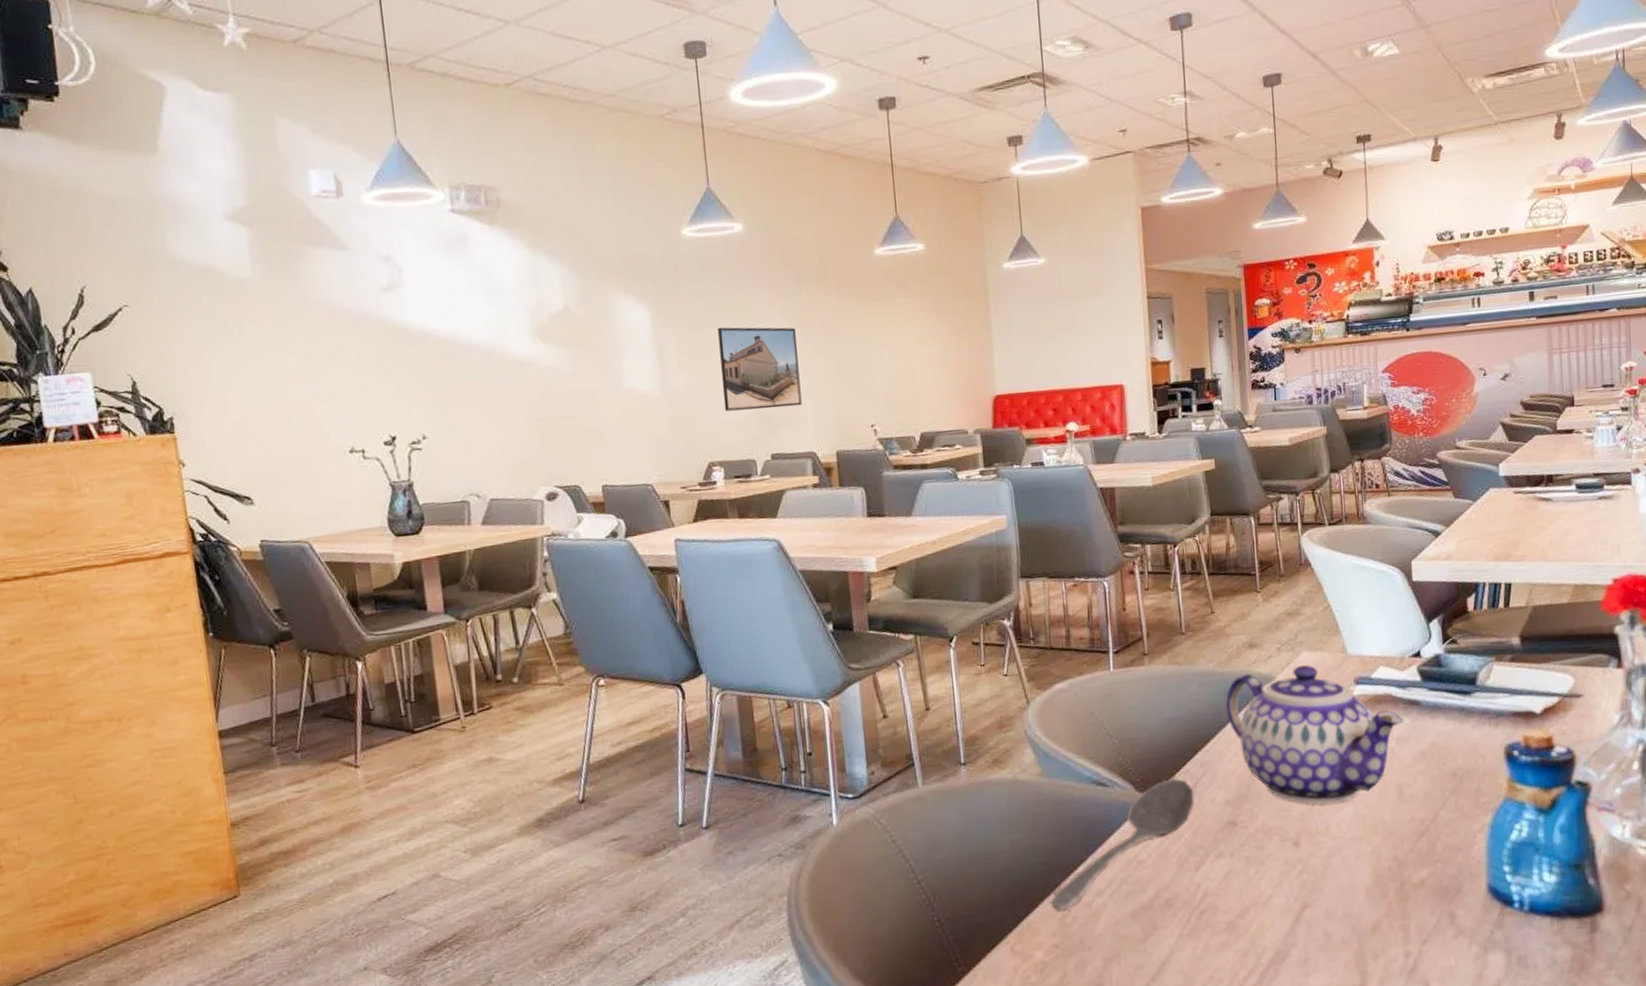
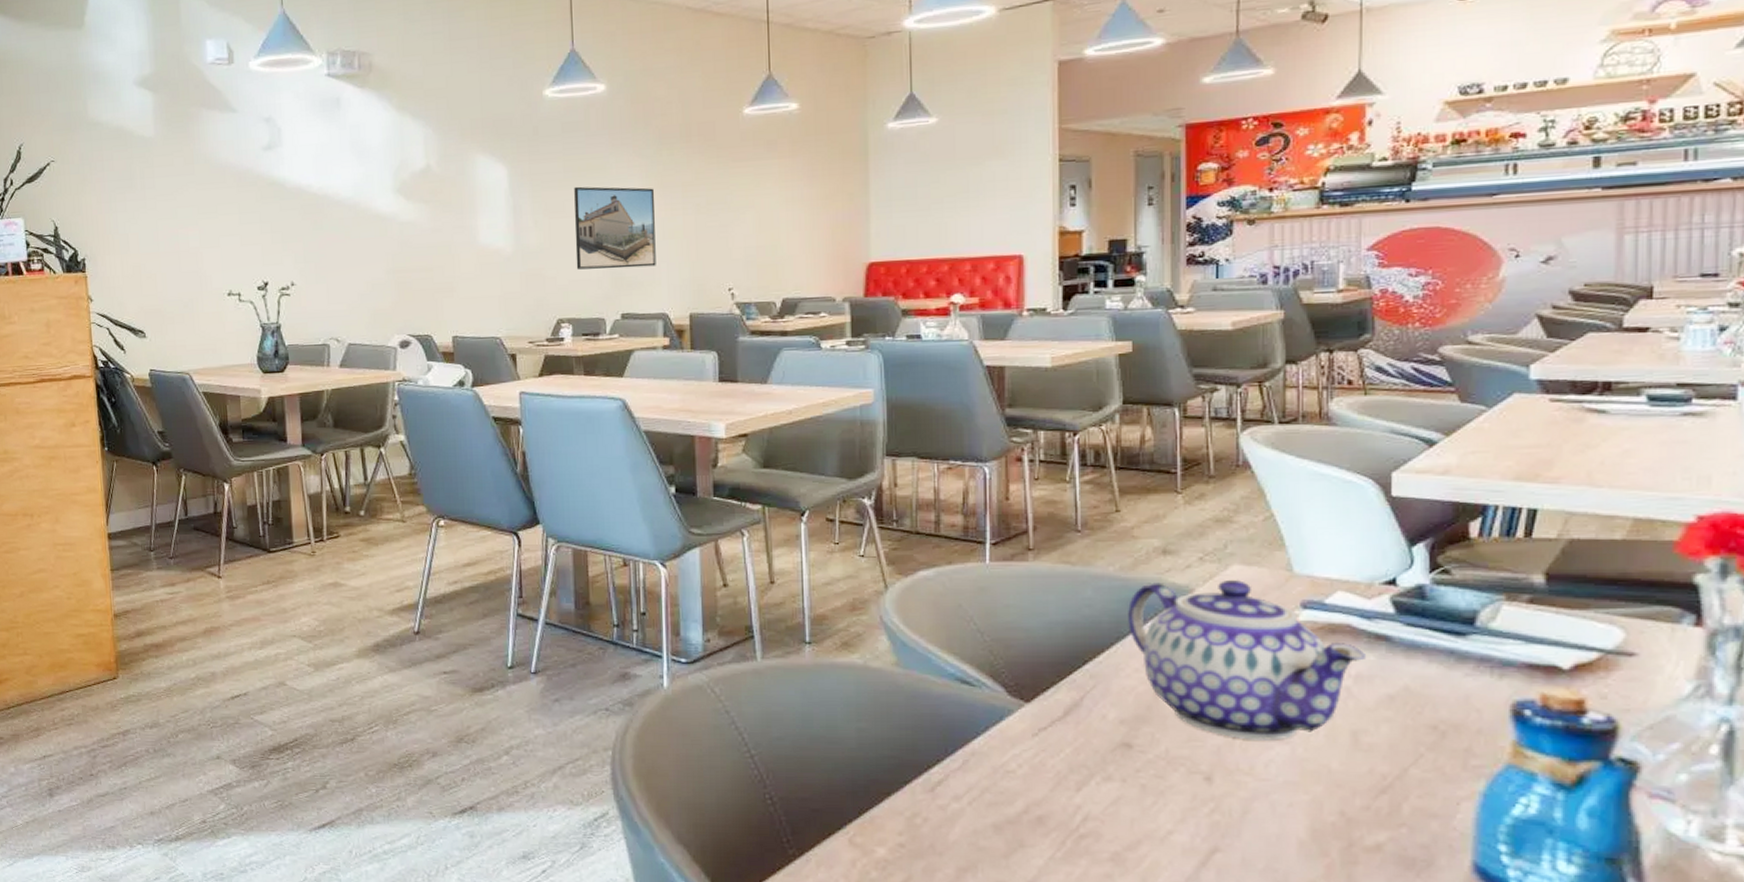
stirrer: present [1050,778,1195,911] -> none [898,687,1080,810]

